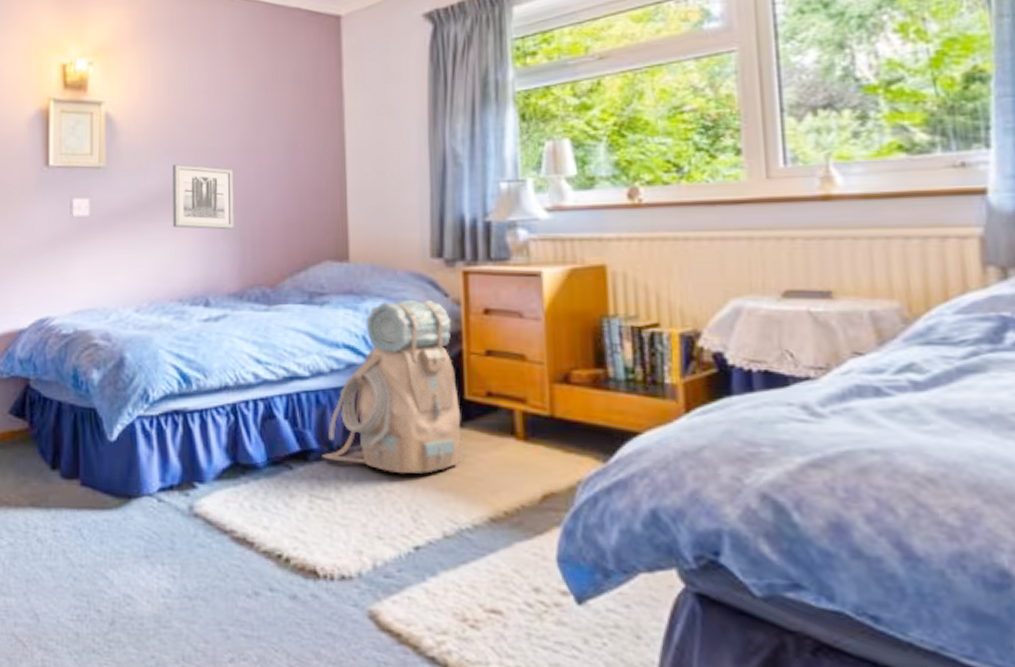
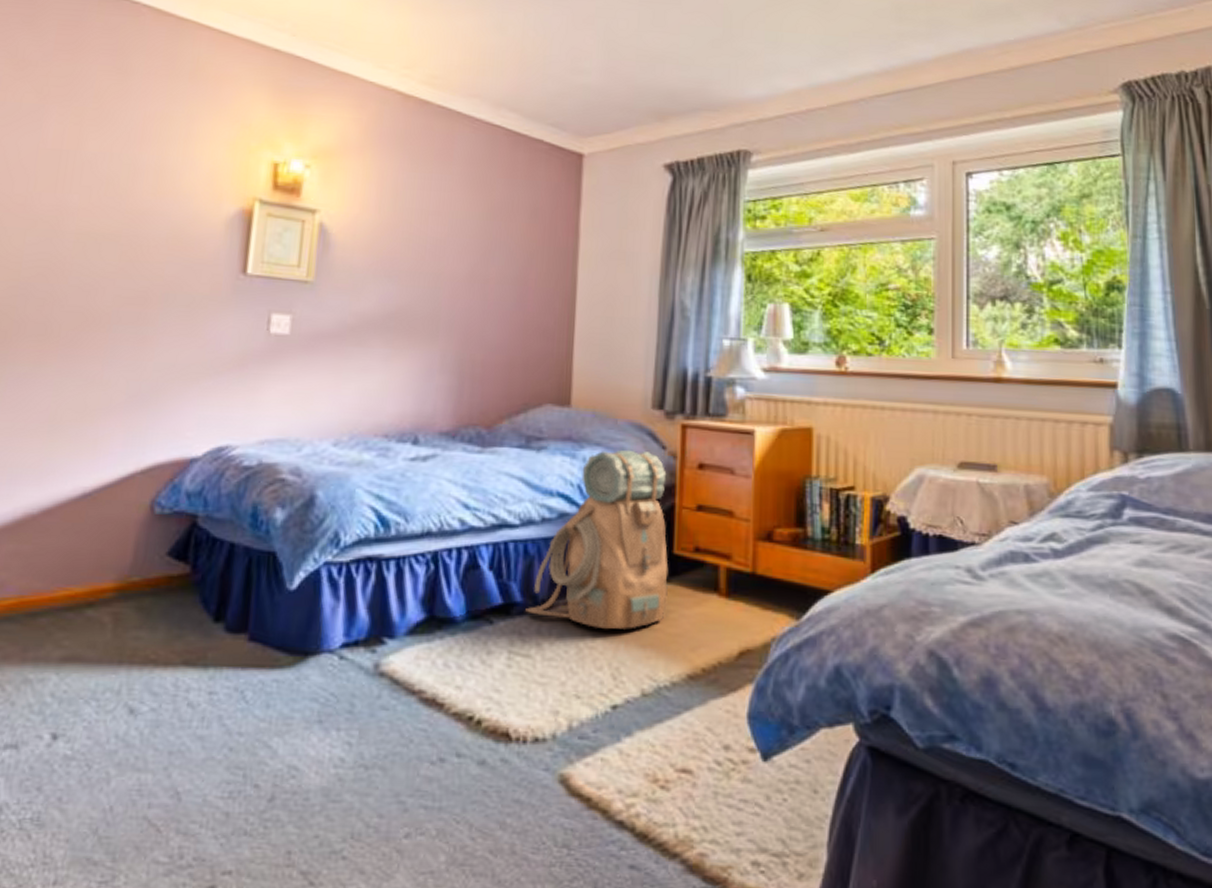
wall art: present [173,164,234,230] -> none [385,287,458,364]

